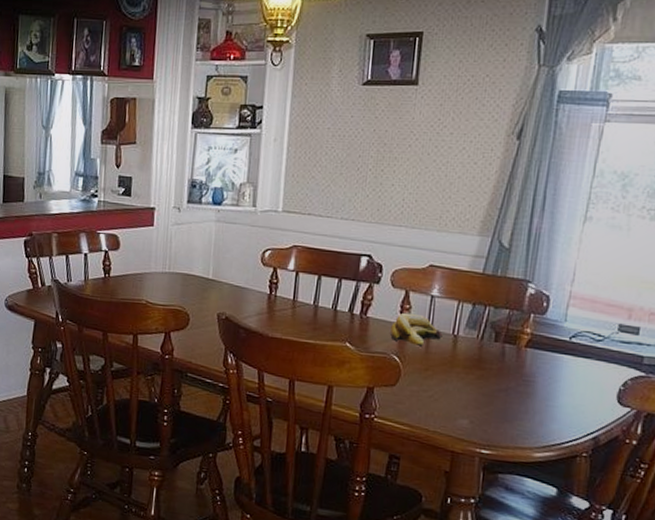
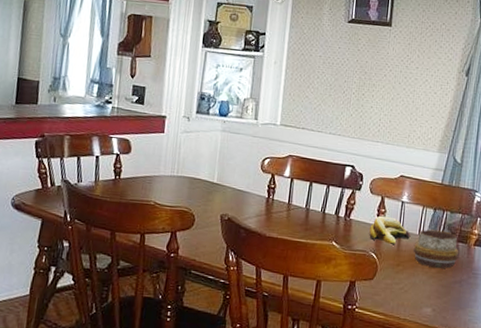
decorative bowl: none [445,328,506,374] -> present [413,229,459,269]

